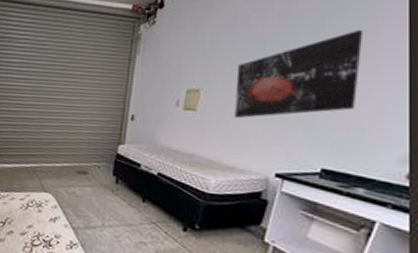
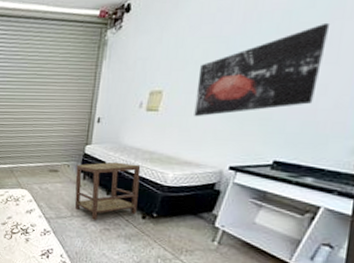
side table: none [106,164,180,232] -> present [74,162,141,221]

